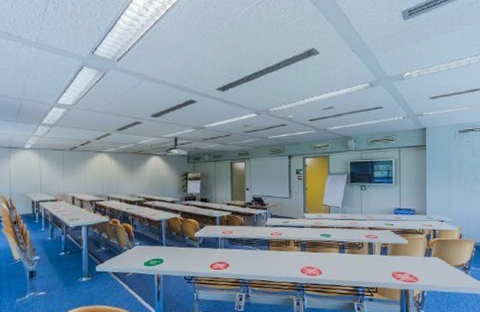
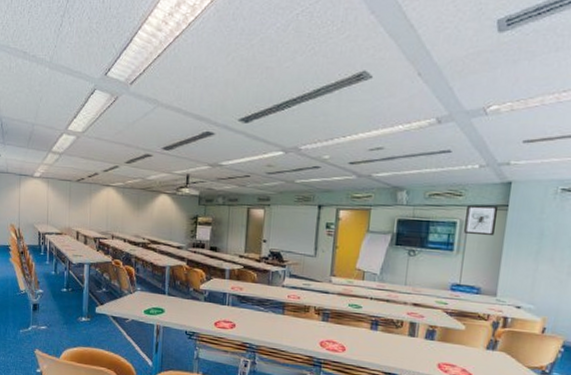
wall art: none [398,146,420,170] -> present [464,205,499,236]

